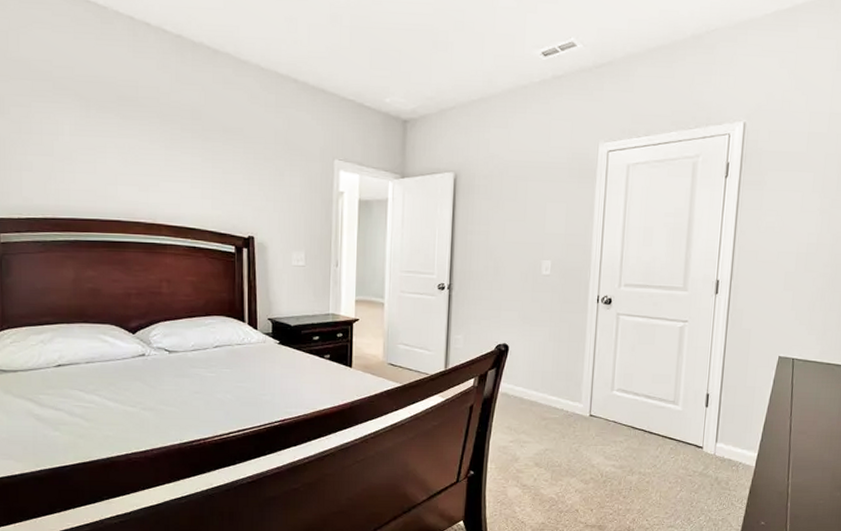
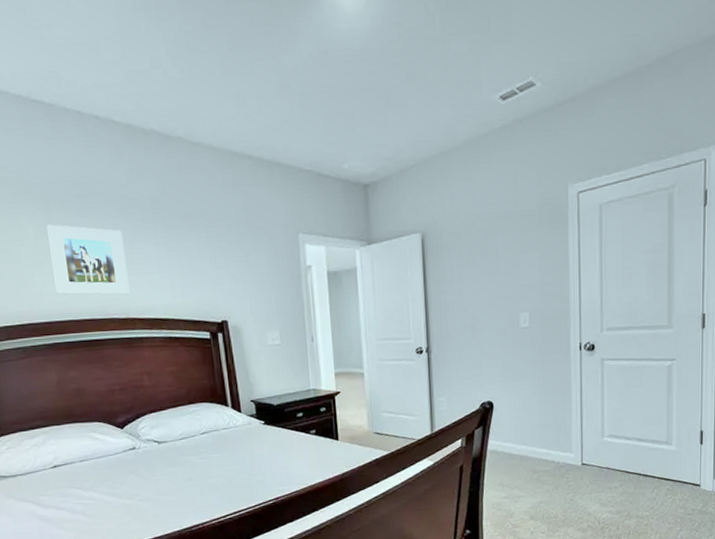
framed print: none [84,122,159,200] -> present [47,224,130,295]

